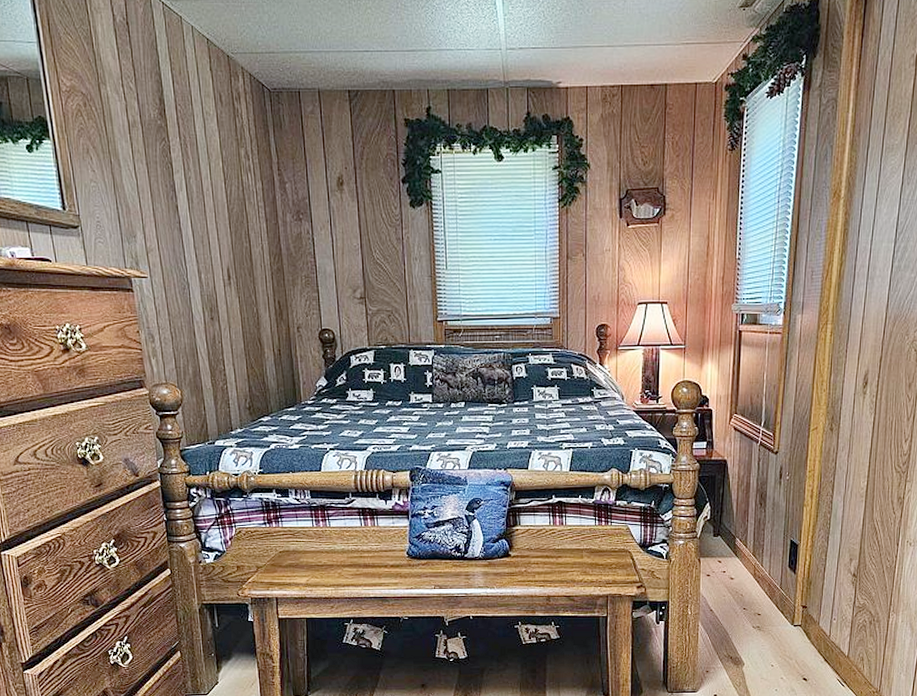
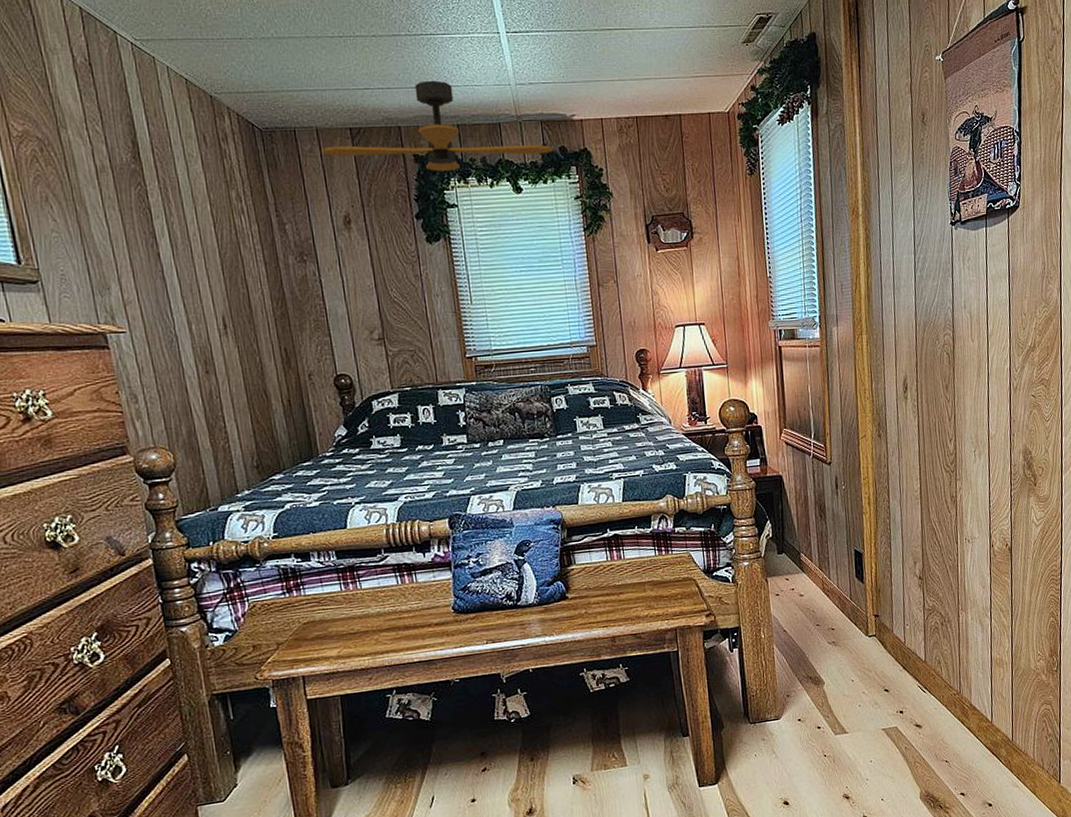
ceiling fan: none [320,43,538,136] -> present [320,80,554,171]

